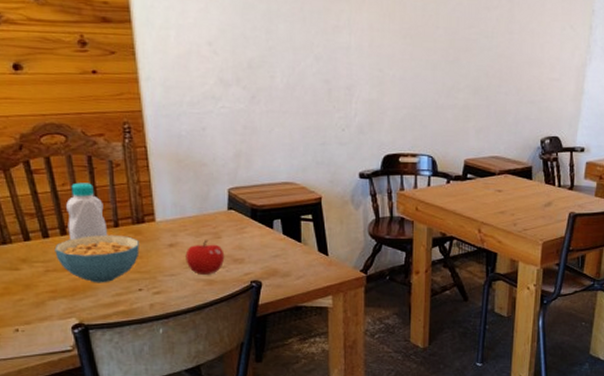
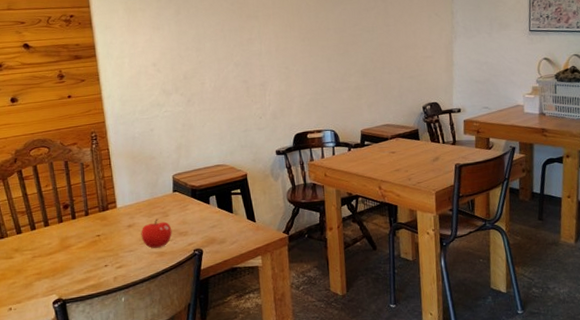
cereal bowl: present [54,234,140,283] -> none [40,222,105,264]
bottle: present [66,182,108,241] -> none [49,182,81,230]

